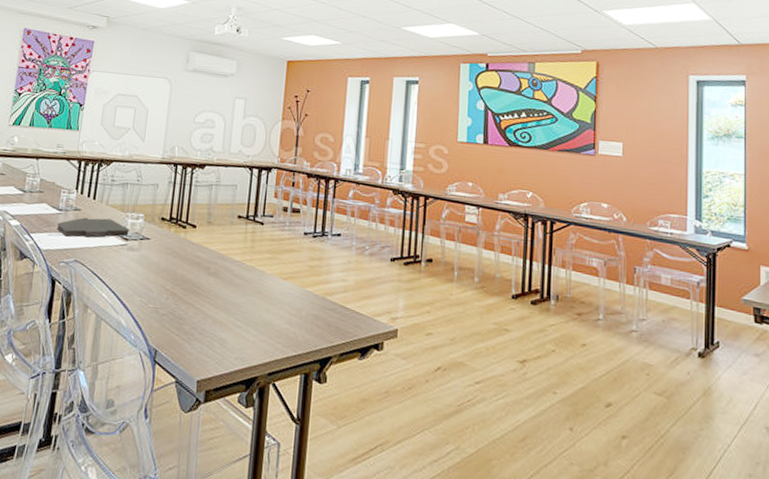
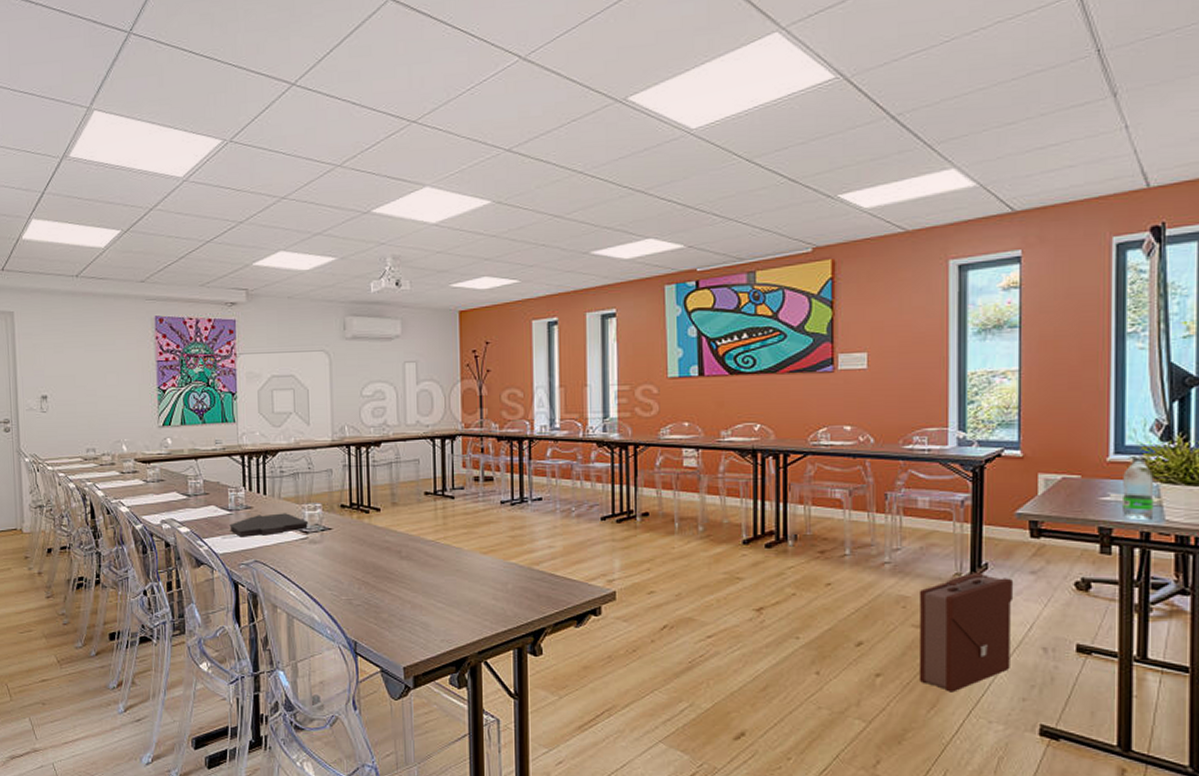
briefcase: none [659,349,741,462] -> present [919,573,1014,693]

